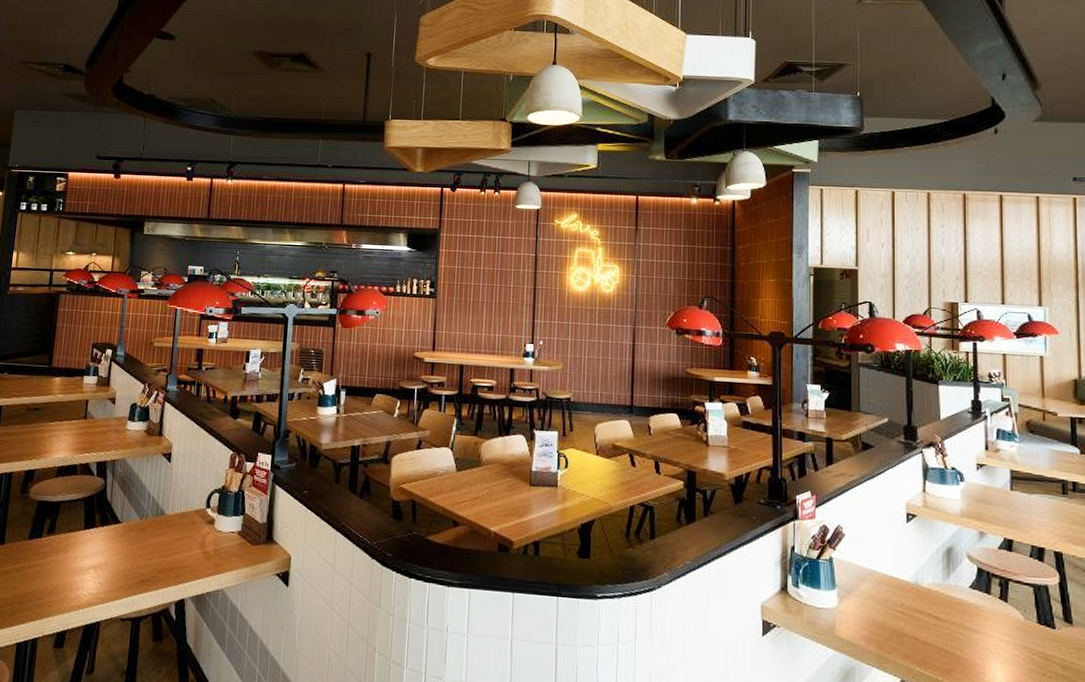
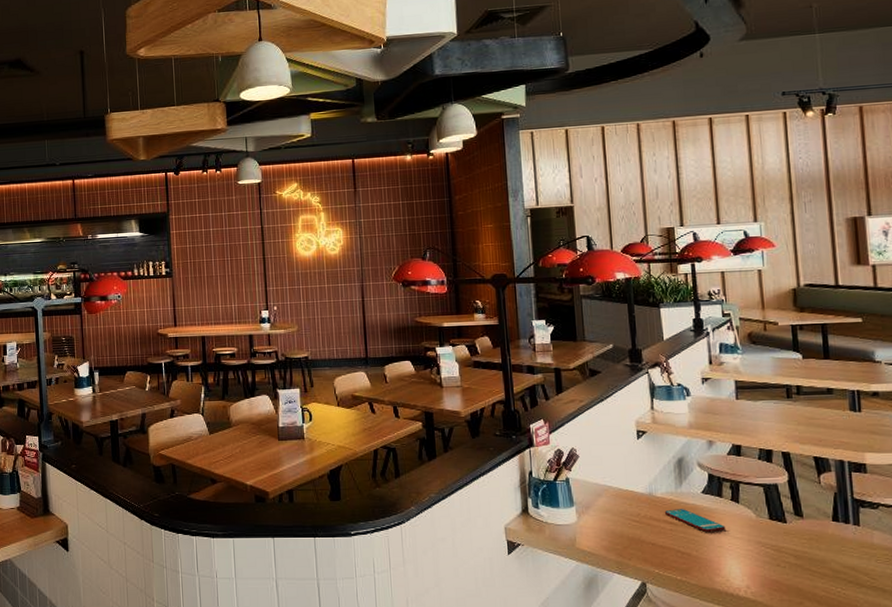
smartphone: none [929,602,992,631] -> present [664,509,726,532]

